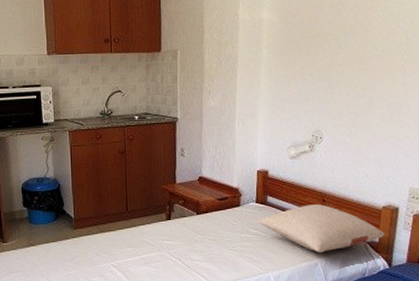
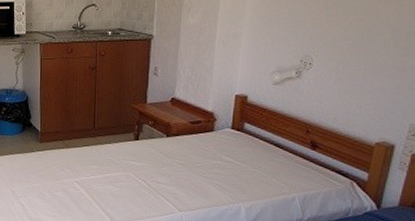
pillow: present [256,204,385,252] -> none [230,135,376,187]

